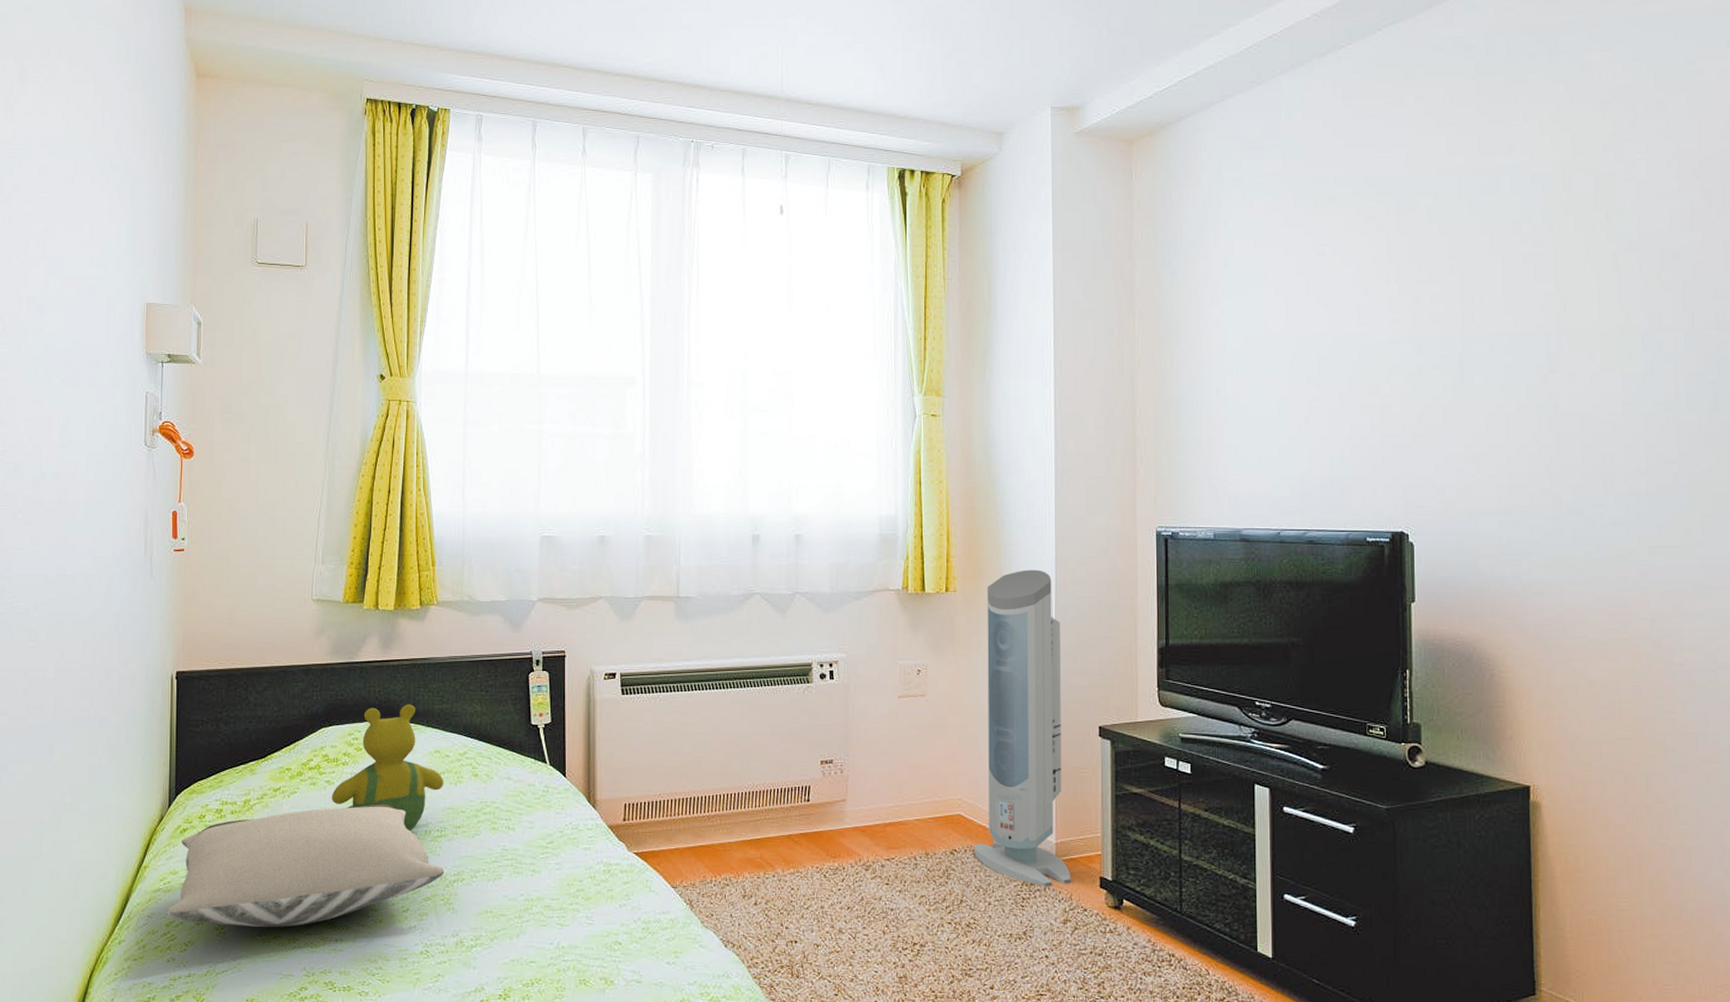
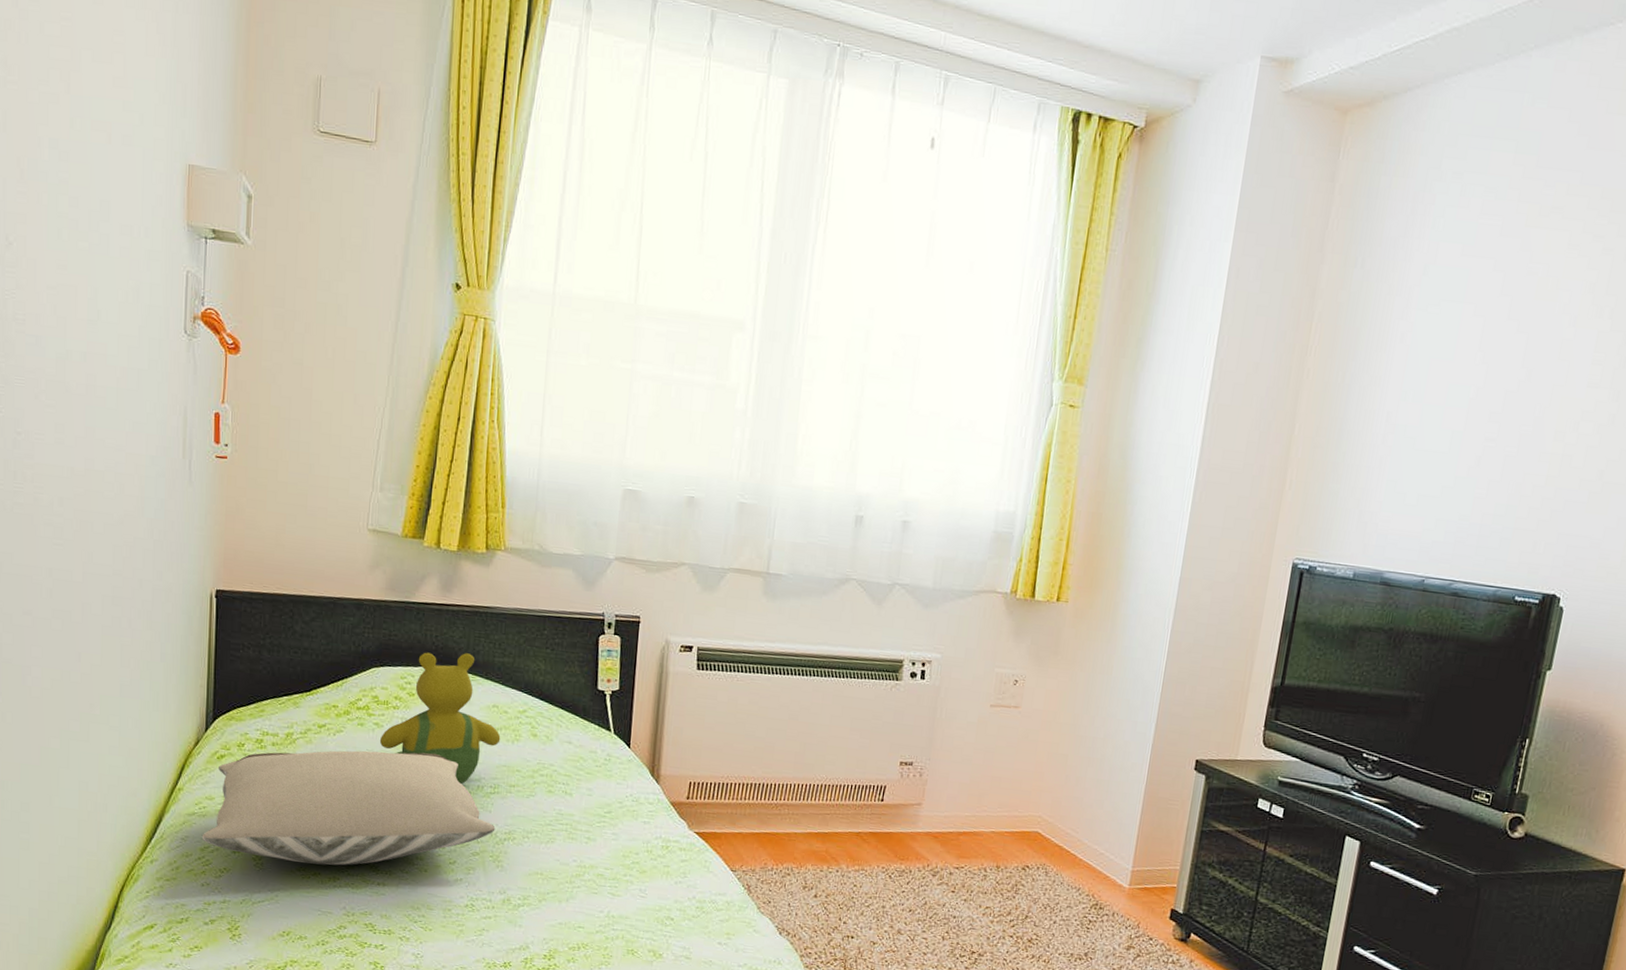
air purifier: present [974,569,1071,887] -> none [1047,587,1174,913]

